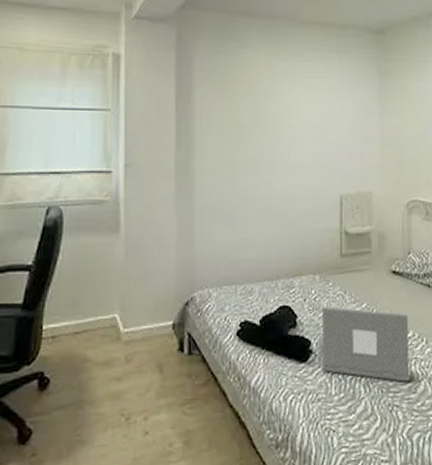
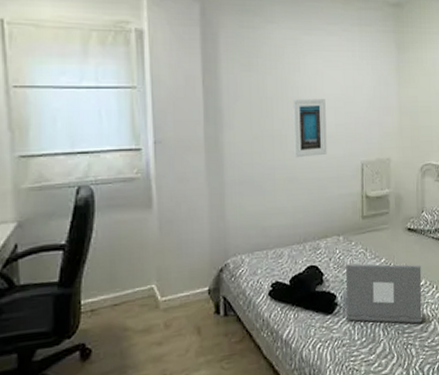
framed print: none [267,126,303,188] -> present [292,99,327,158]

